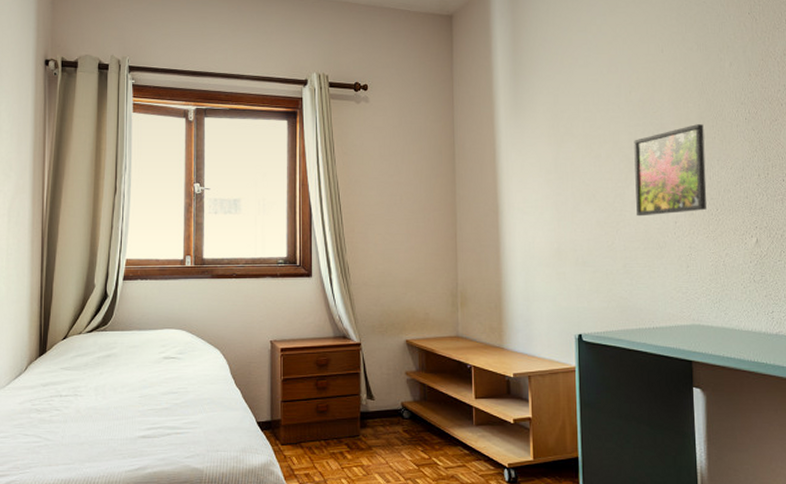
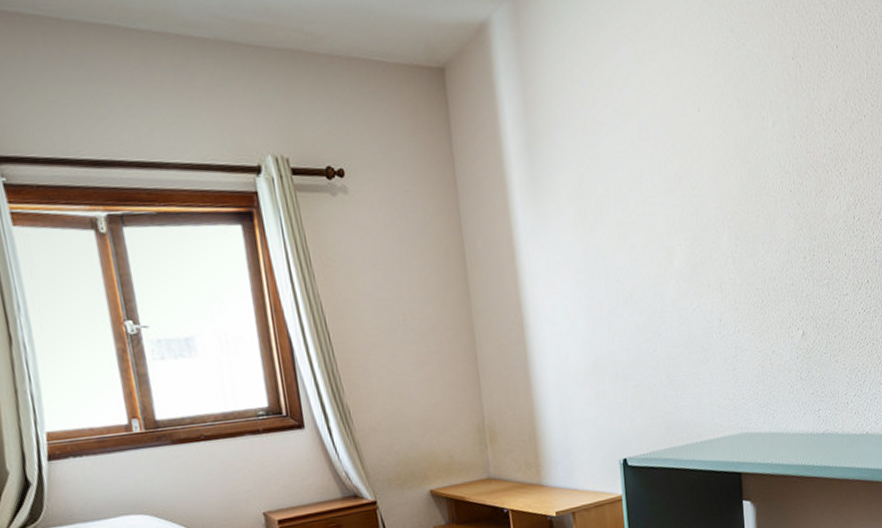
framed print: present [634,124,707,217] -> none [672,200,752,317]

